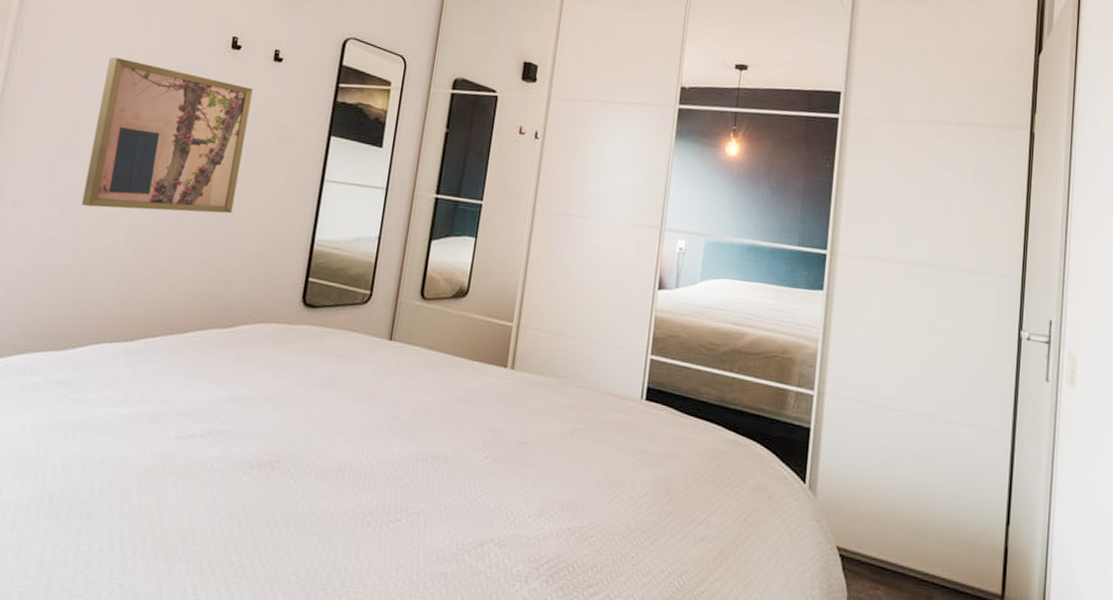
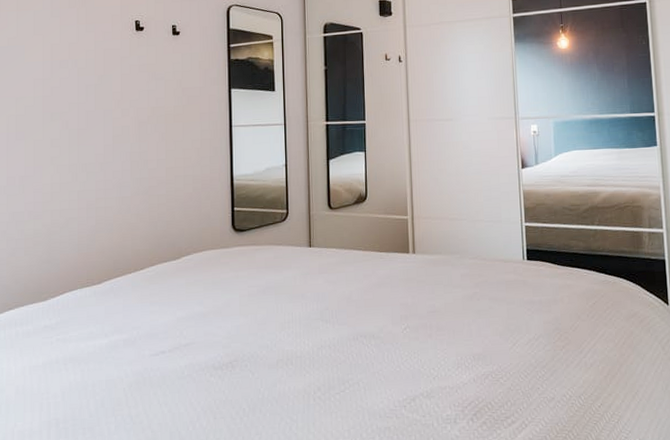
wall art: present [81,57,253,214] -> none [37,54,161,180]

